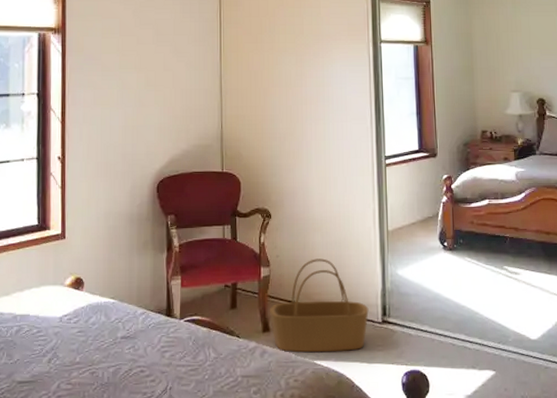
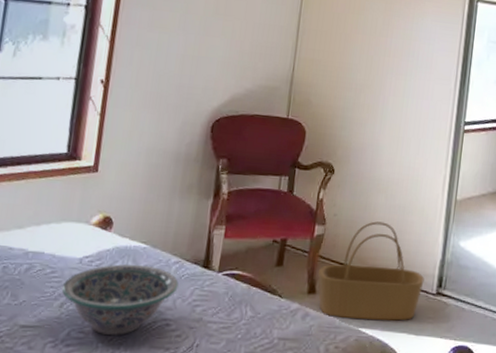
decorative bowl: none [48,318,147,384] -> present [61,264,179,335]

